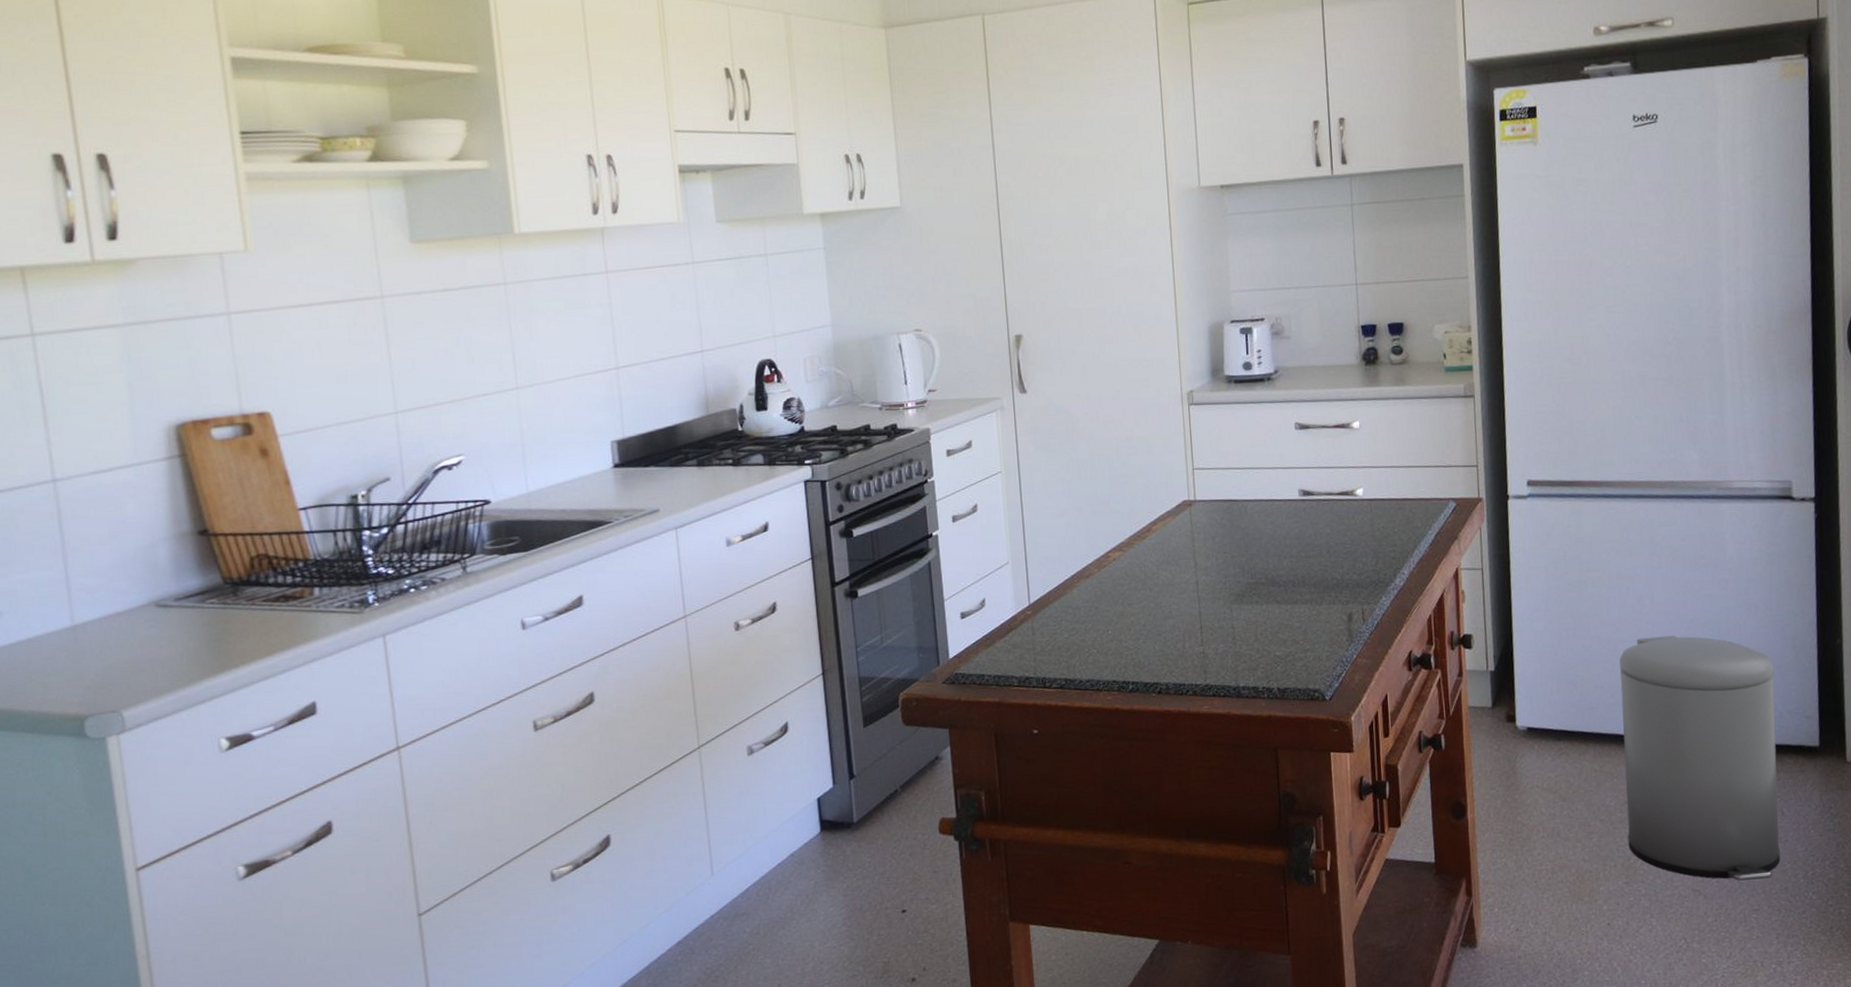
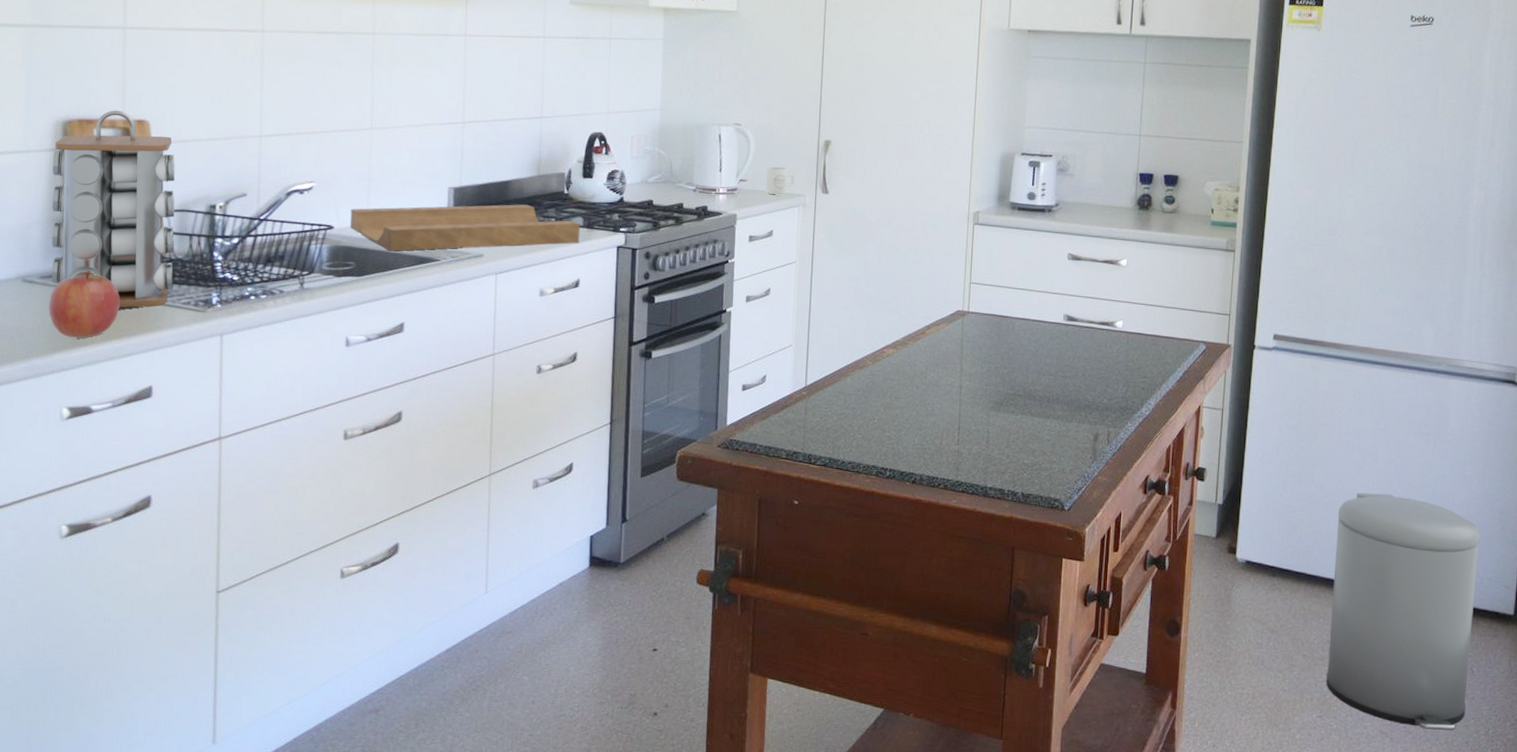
spice rack: none [169,405,324,624] -> present [51,110,176,310]
fruit: none [188,585,268,661] -> present [49,271,120,338]
cutting board: none [506,448,763,519] -> present [349,204,581,251]
mug: none [956,370,988,401] -> present [765,166,795,195]

